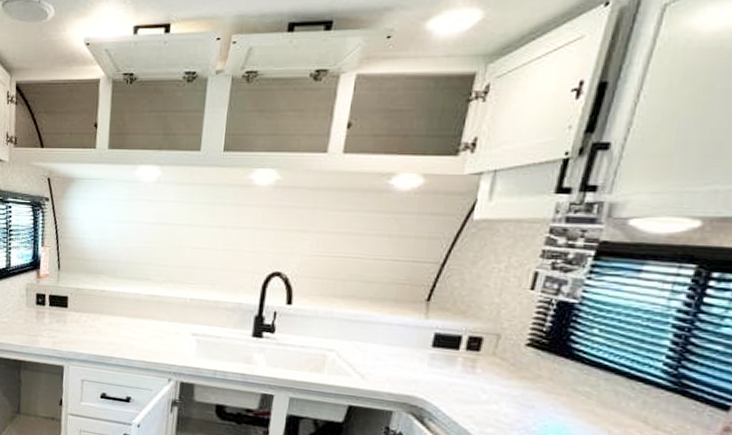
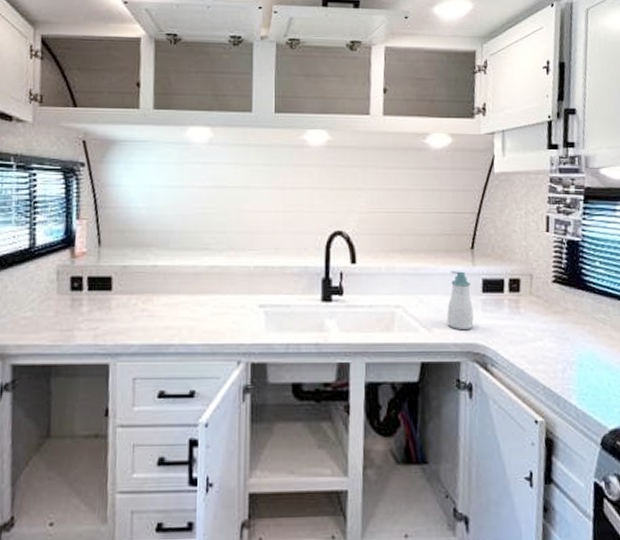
soap bottle: none [384,322,420,382] -> present [446,271,474,329]

